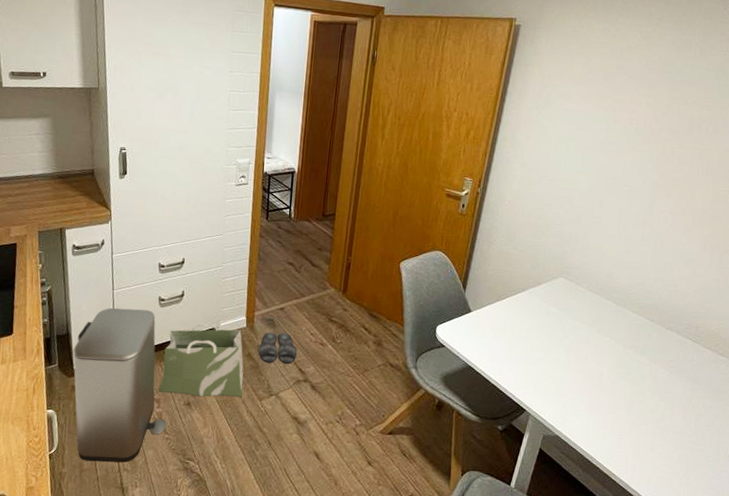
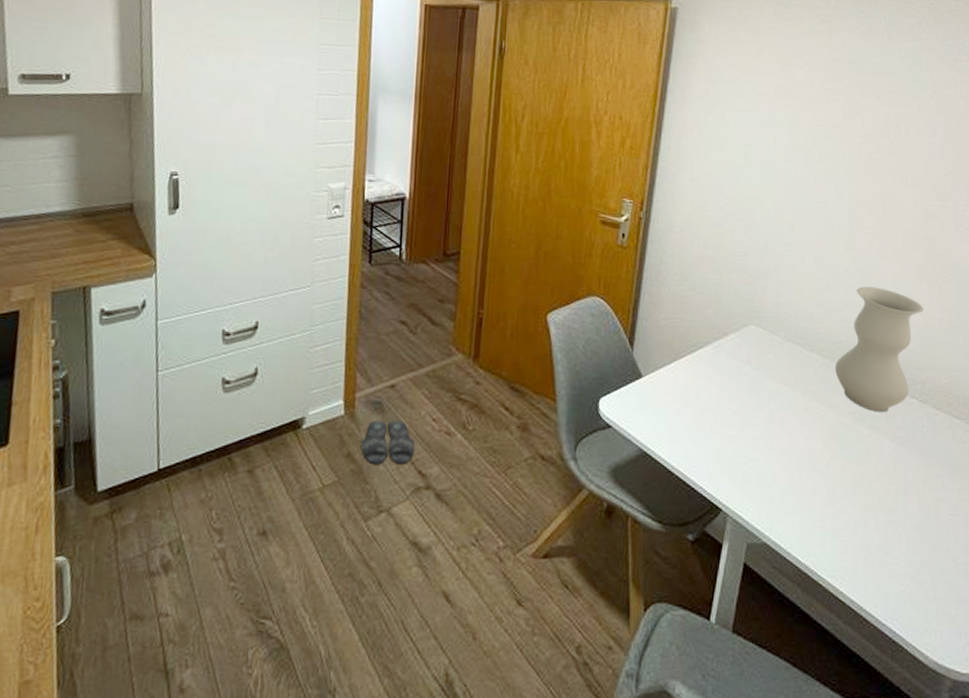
pedal bin: present [73,307,167,463] -> none [97,397,233,633]
grocery bag: present [159,323,244,397] -> none [221,412,342,520]
vase: none [625,252,704,348] -> present [835,286,924,413]

